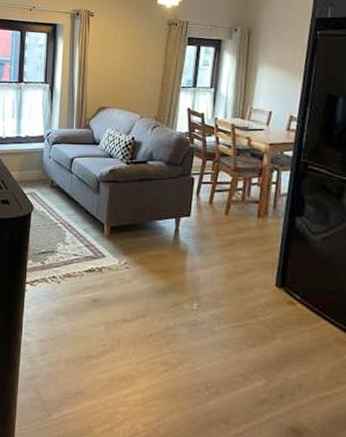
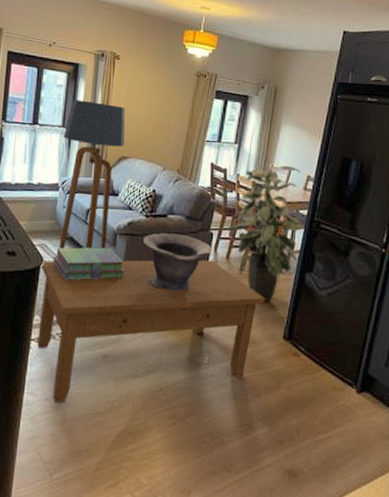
coffee table: none [32,205,254,345] -> present [37,260,266,404]
stack of books: none [42,194,109,227] -> present [53,247,125,281]
floor lamp: none [46,57,103,197] -> present [59,100,126,249]
decorative bowl: none [125,179,194,236] -> present [143,233,212,291]
indoor plant: none [208,106,291,247] -> present [227,165,305,301]

